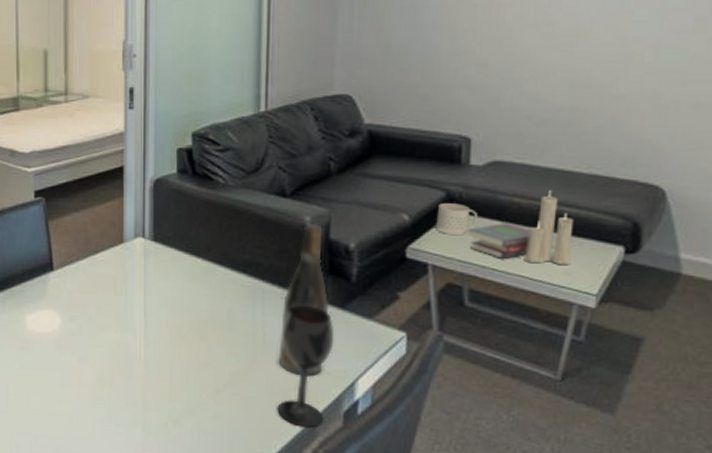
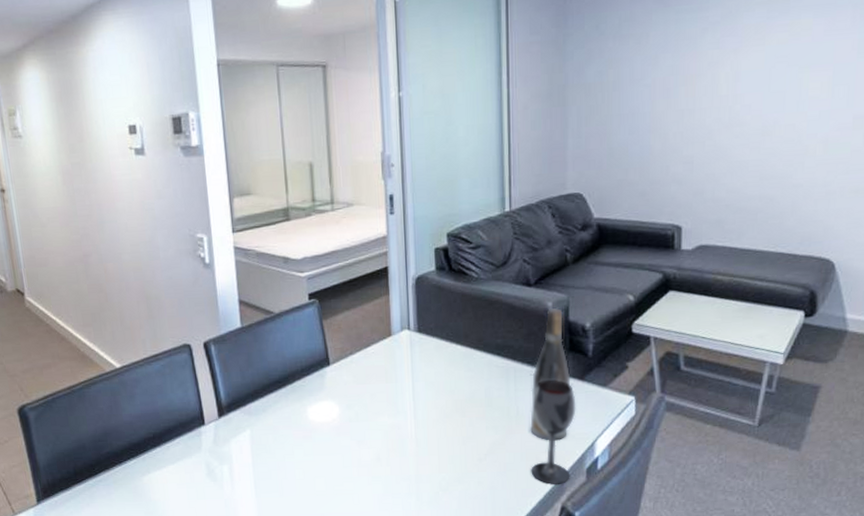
mug: present [435,203,478,236] -> none [655,283,689,311]
books: present [465,223,530,259] -> none [679,297,731,328]
candle: present [523,190,574,264] -> none [726,267,765,330]

